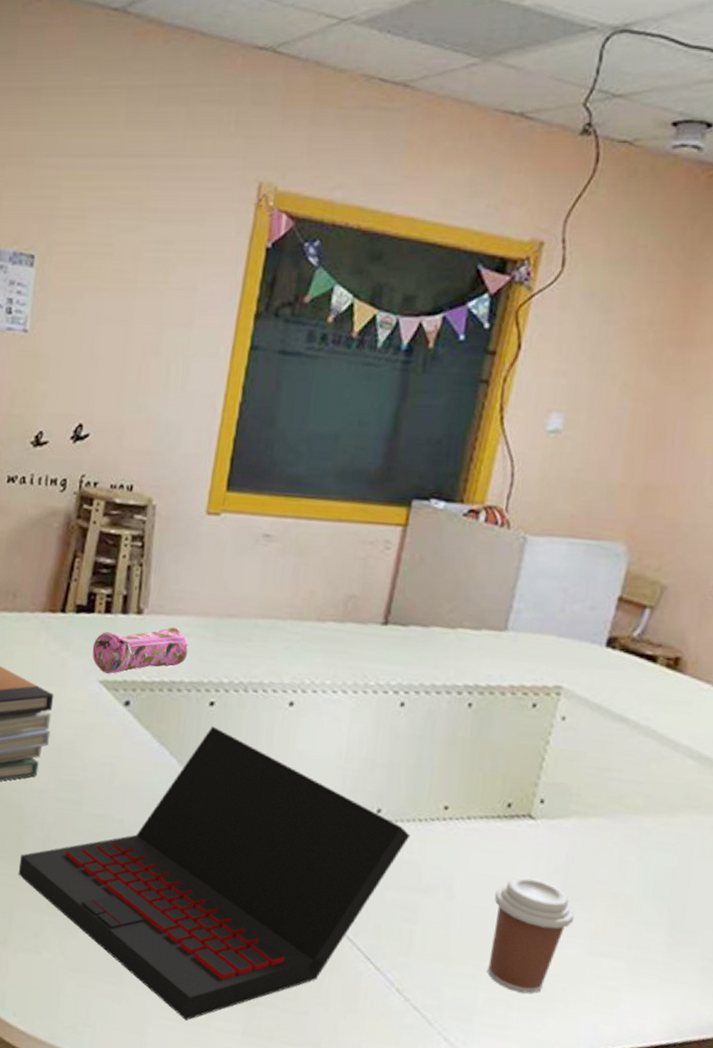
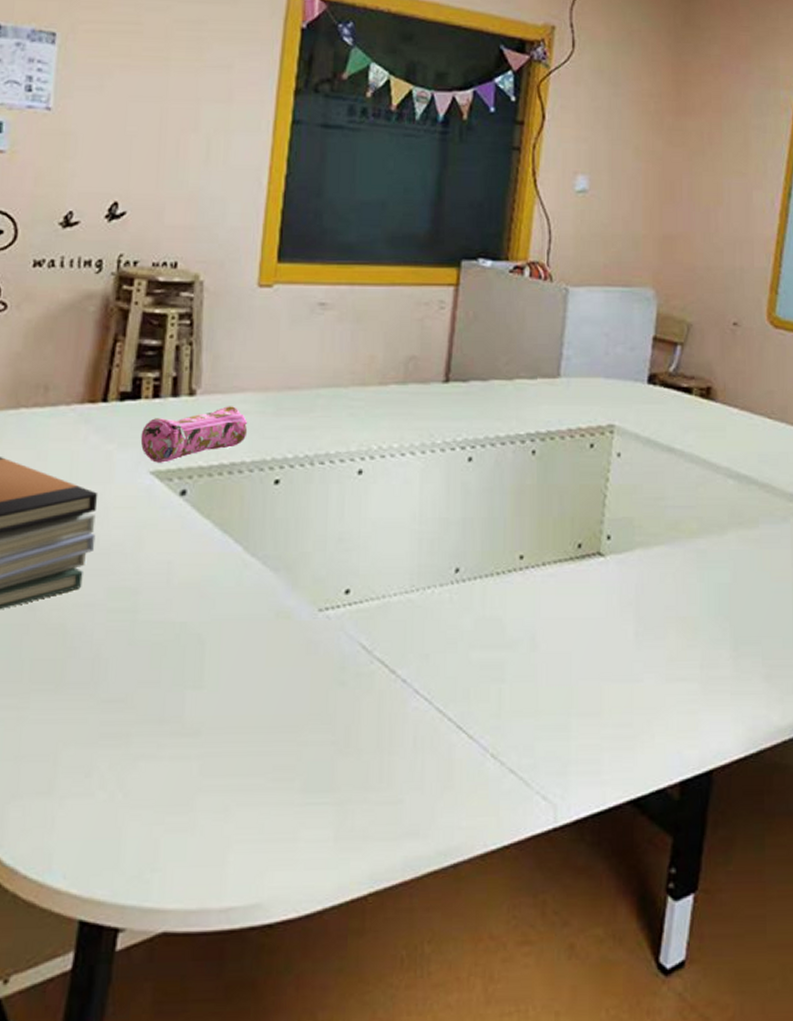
laptop: present [18,726,411,1021] -> none [62,505,490,838]
coffee cup: present [487,876,575,995] -> none [576,614,650,733]

